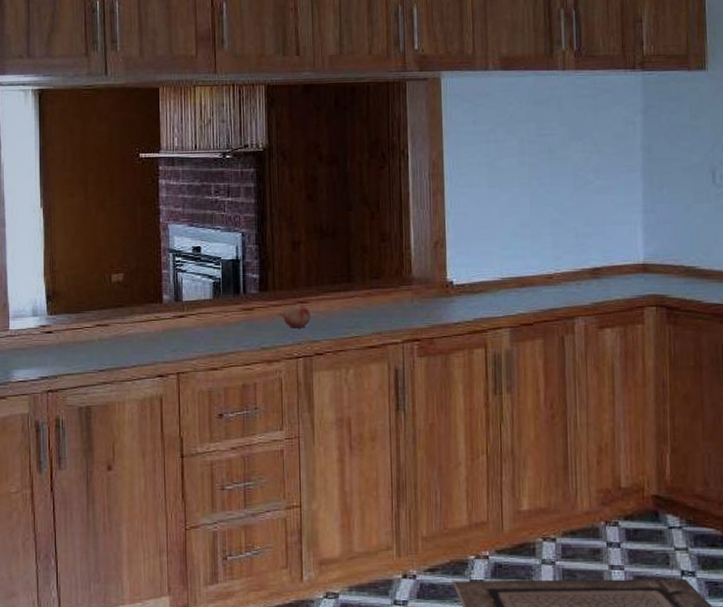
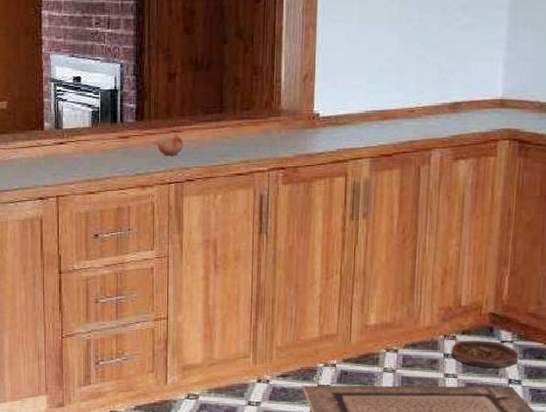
pet bowl: none [614,526,689,559] -> present [451,340,518,369]

